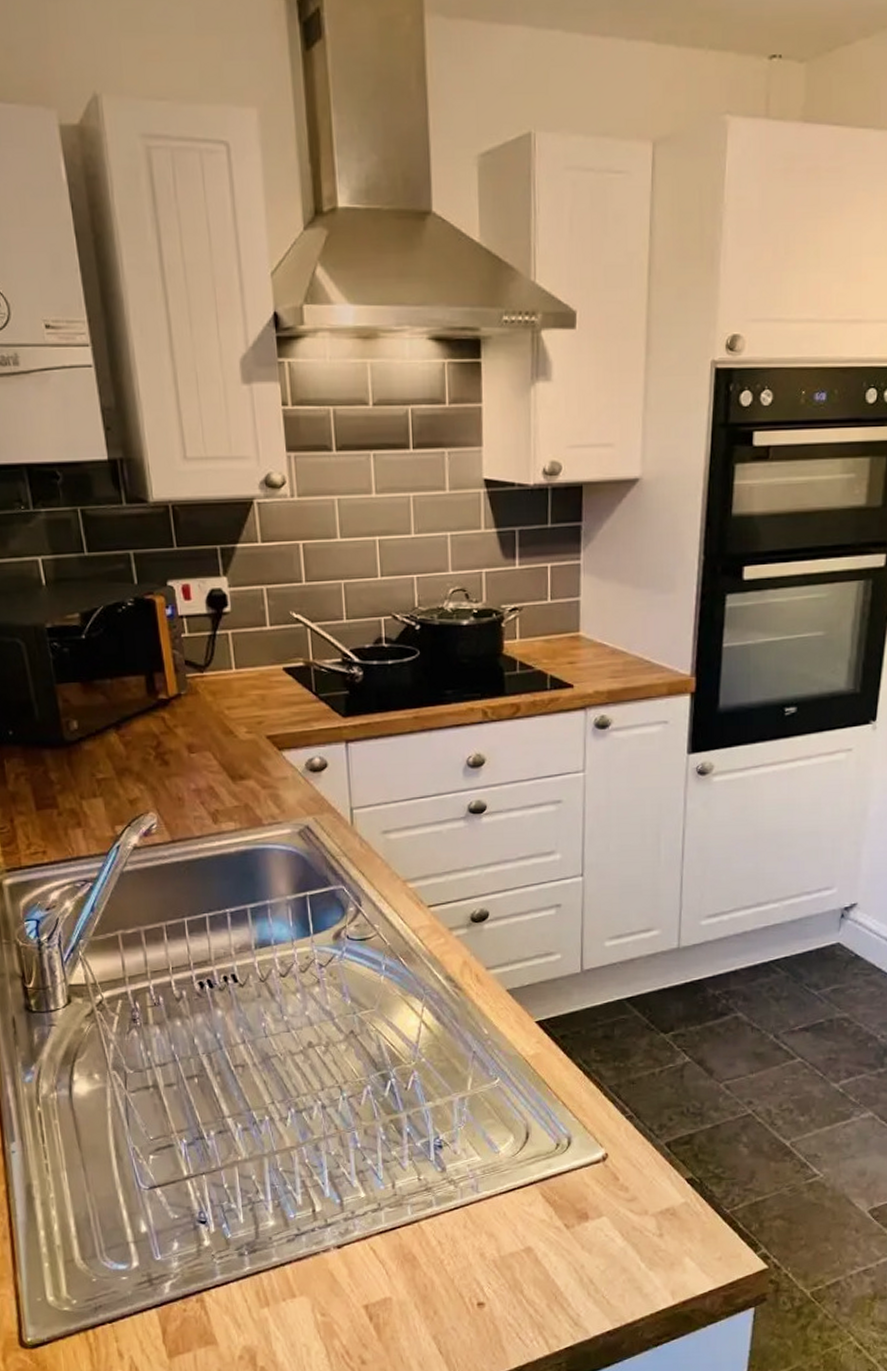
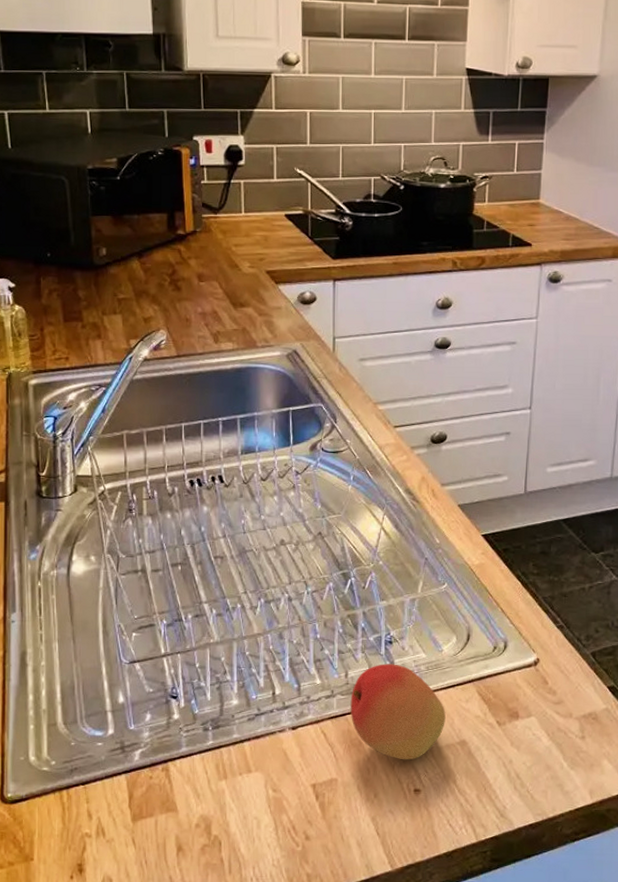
fruit: none [400,1170,508,1273] -> present [350,664,446,760]

